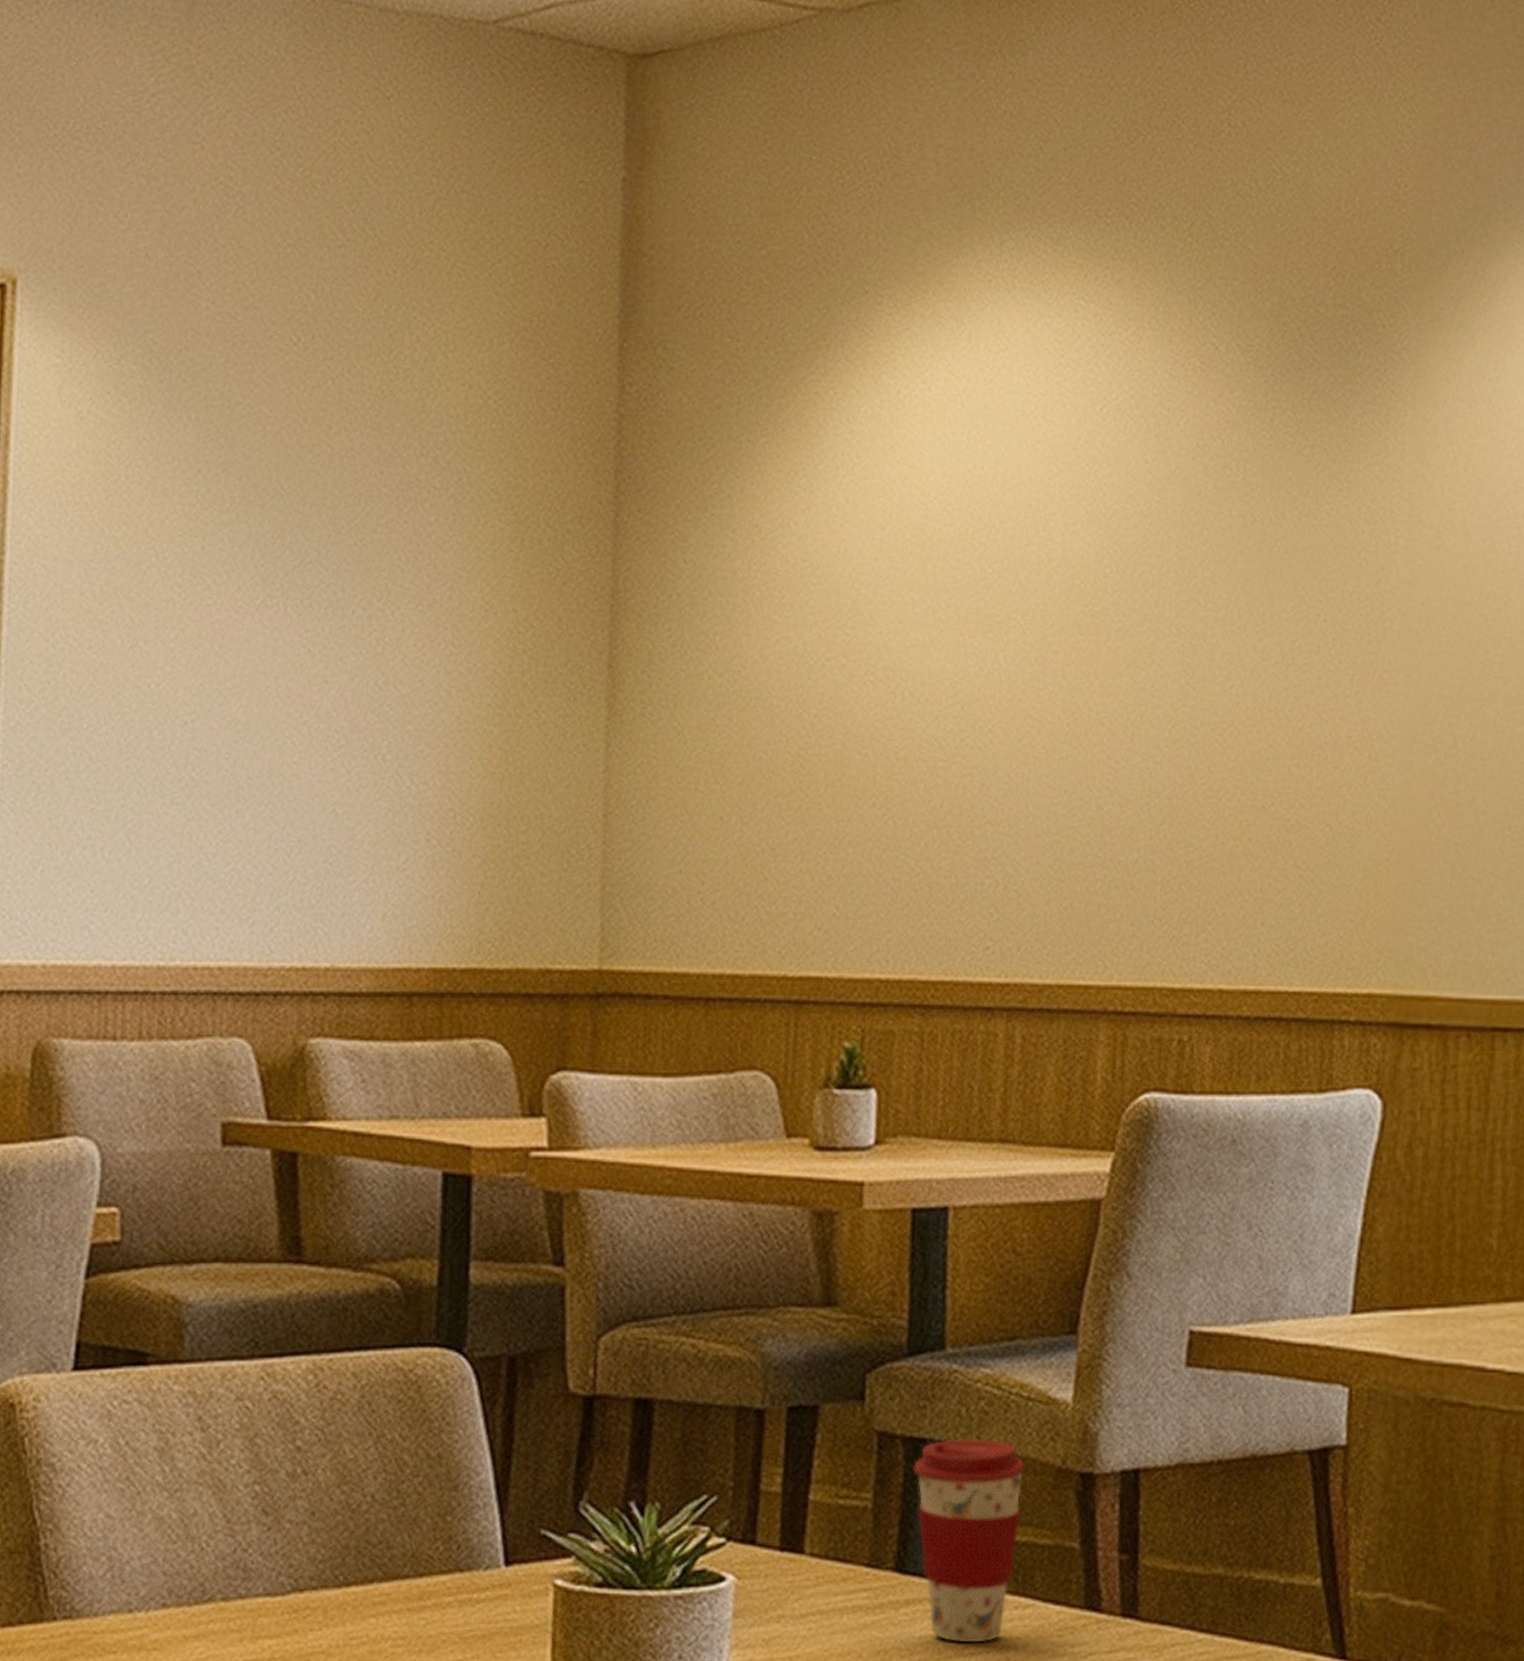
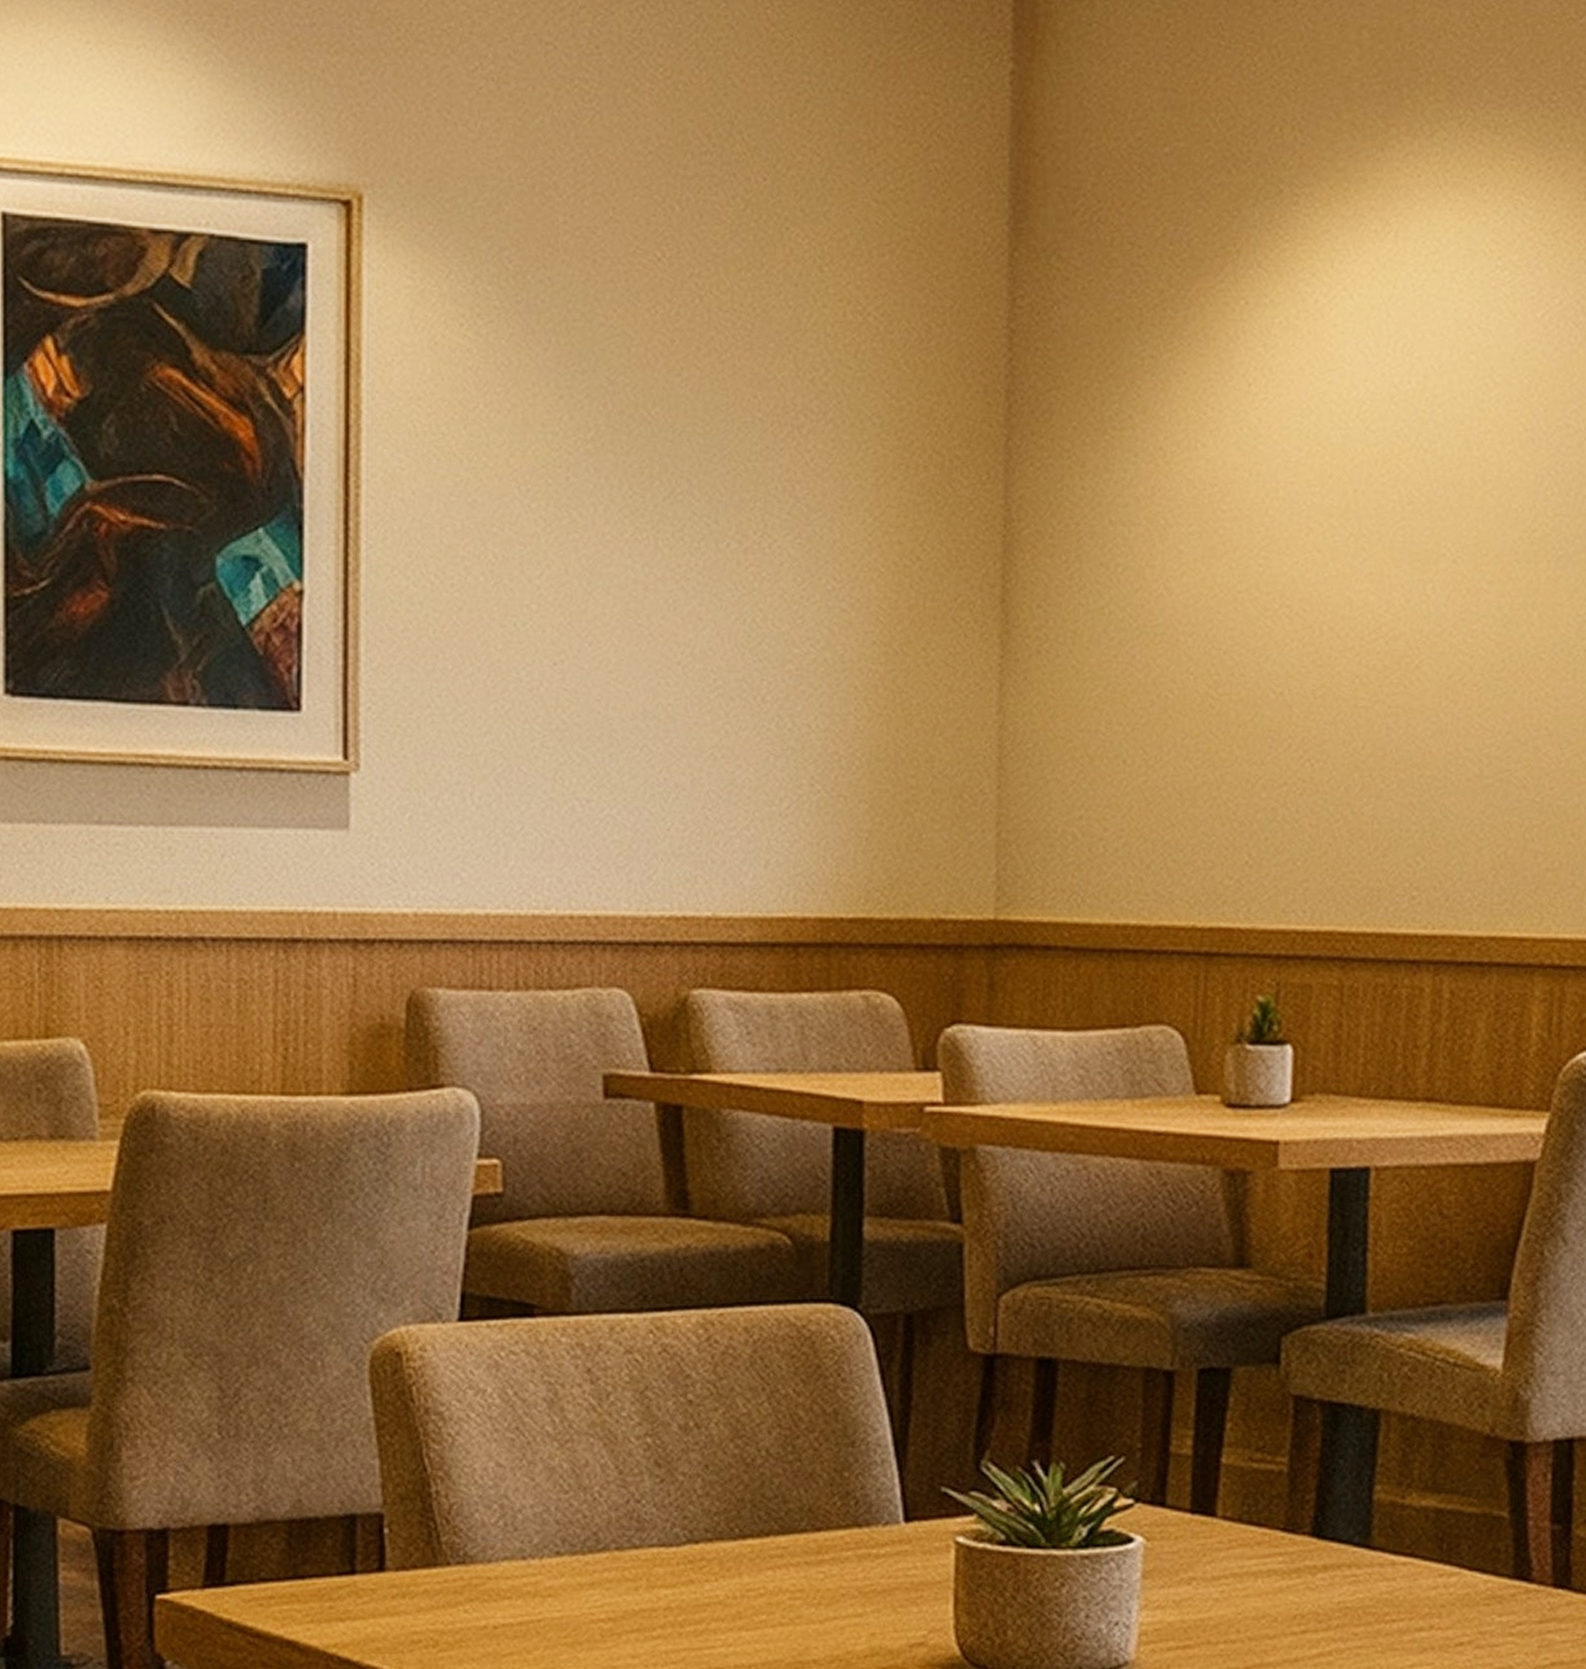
coffee cup: present [913,1439,1026,1643] -> none [1332,1405,1452,1610]

